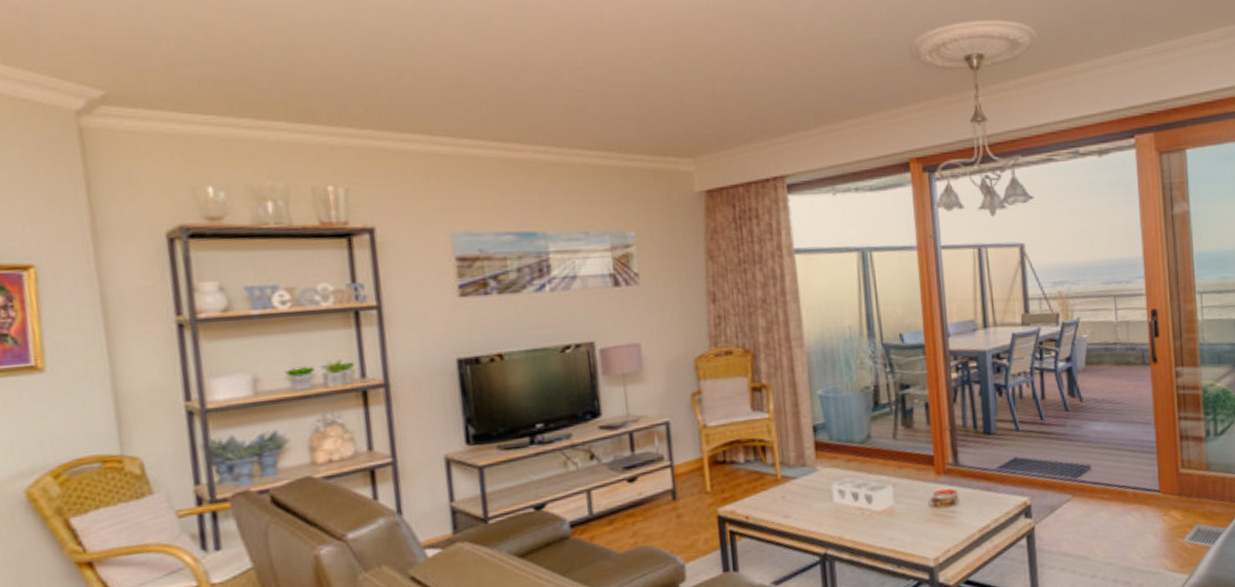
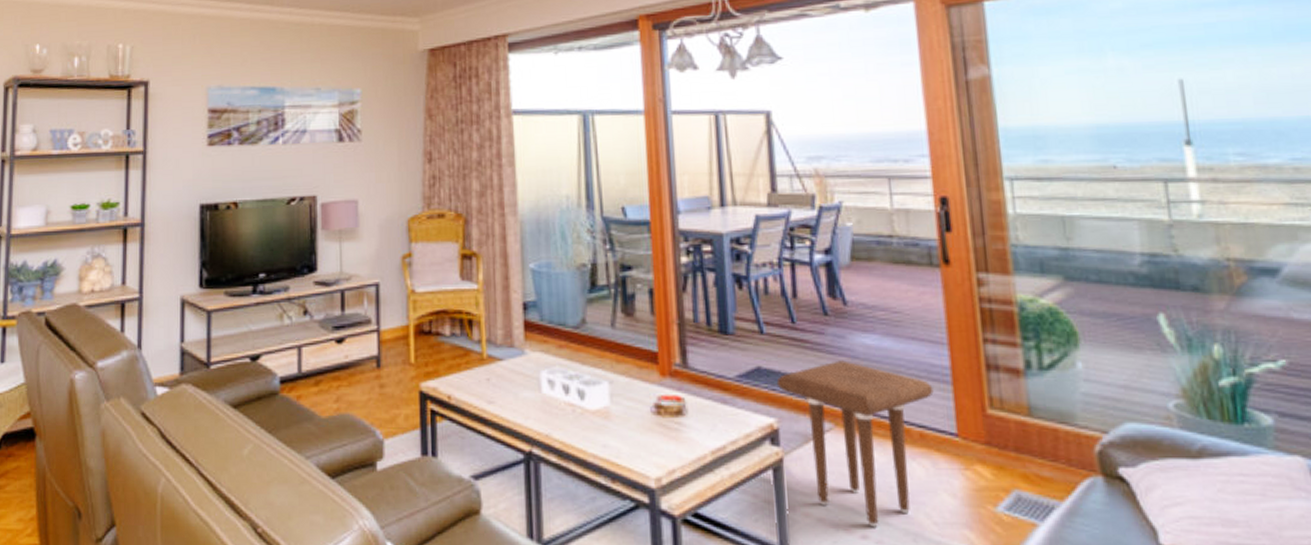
side table: none [1029,445,1144,569] -> present [776,360,934,528]

